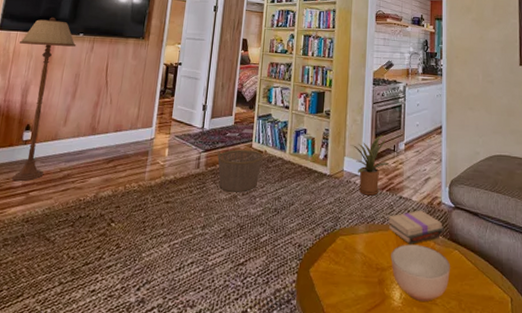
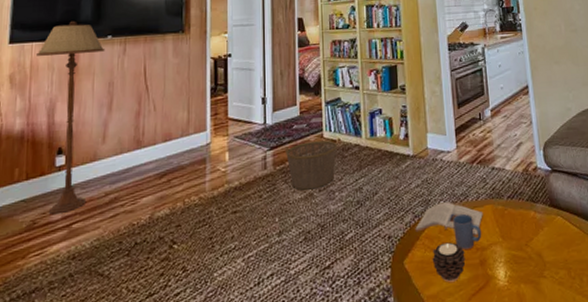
magazine: none [323,221,386,257] -> present [415,202,483,237]
candle: none [335,258,366,296] -> present [432,242,466,283]
house plant: present [350,134,390,196] -> none [431,103,477,172]
mug: none [358,234,384,269] -> present [453,213,482,251]
books: present [388,210,445,245] -> none [482,178,545,219]
bowl: present [391,244,451,302] -> none [489,216,555,277]

